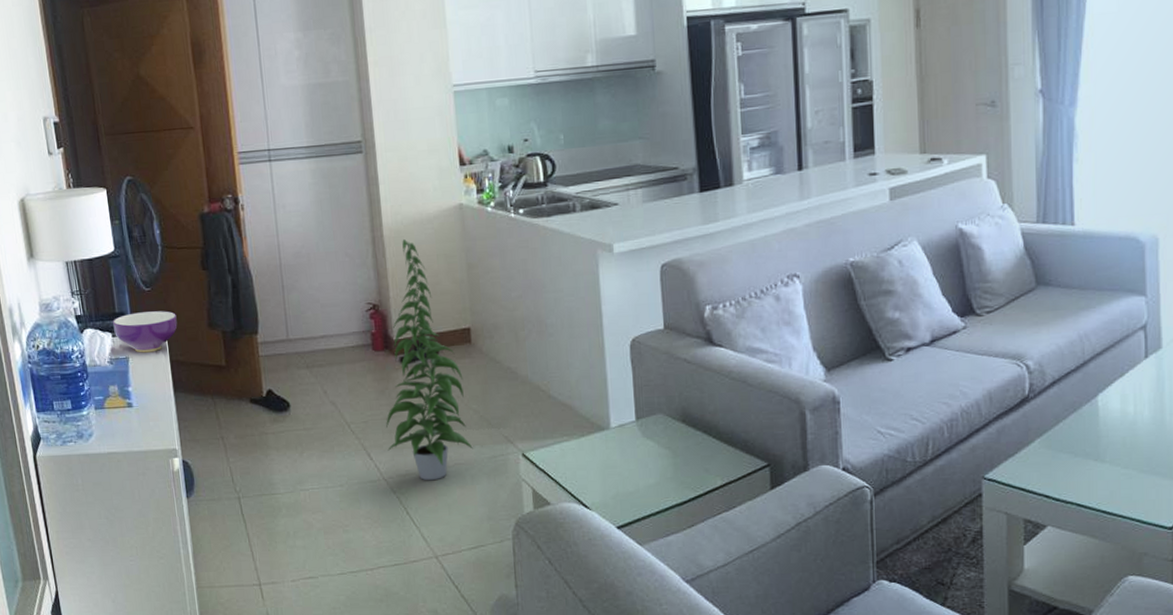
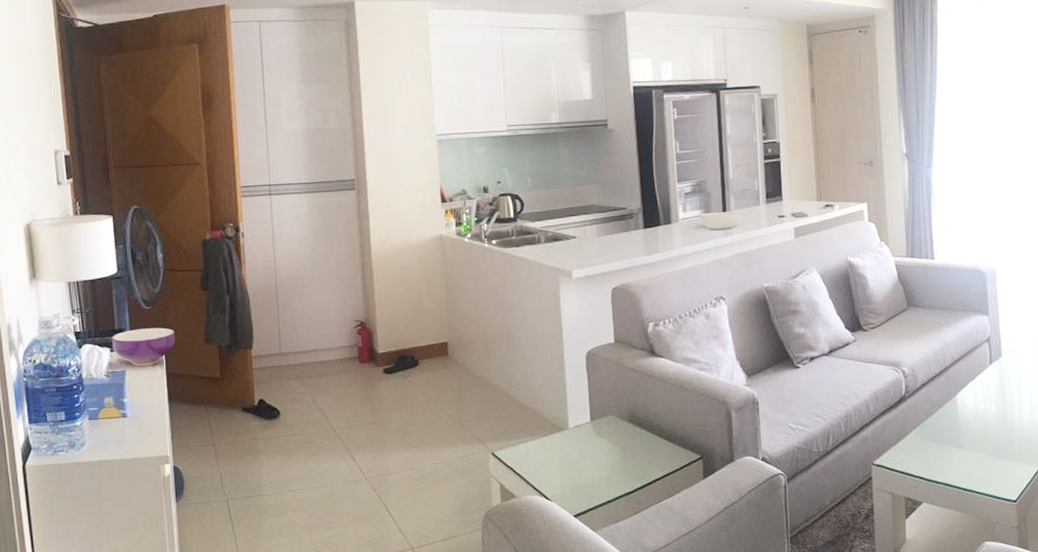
plant: present [386,239,473,481] -> none [369,265,448,480]
bowl: none [768,169,822,194] -> present [699,211,741,231]

